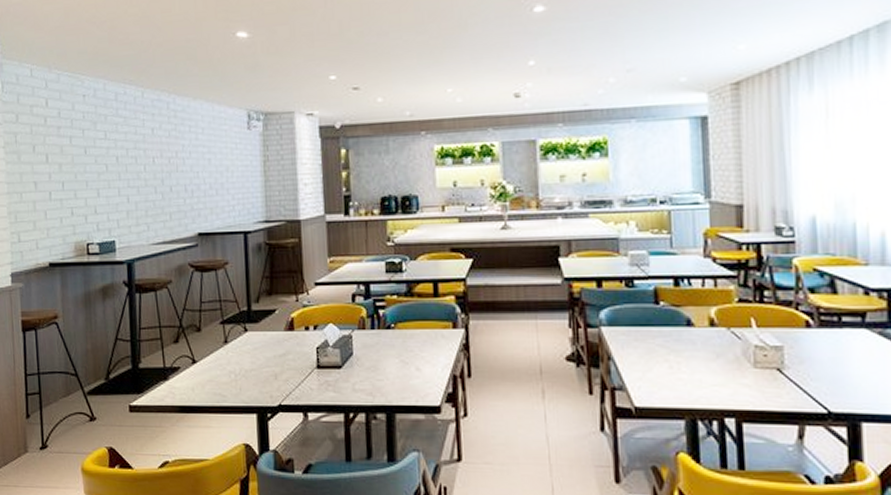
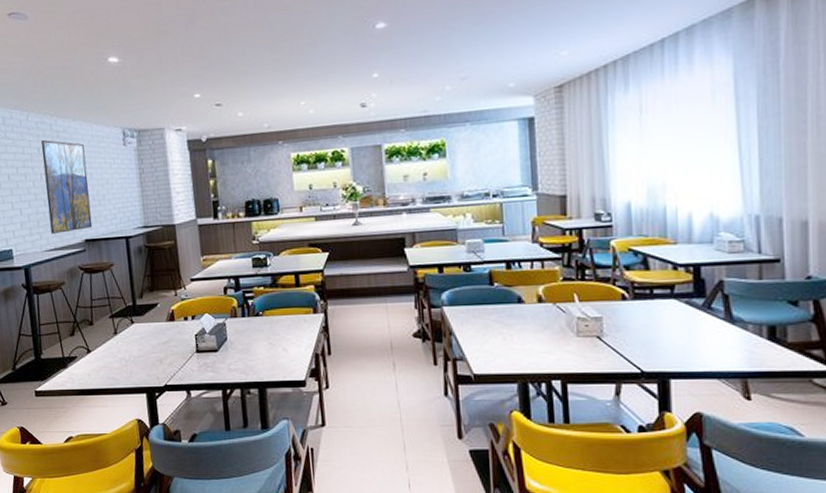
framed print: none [155,119,208,225] -> present [41,139,93,234]

